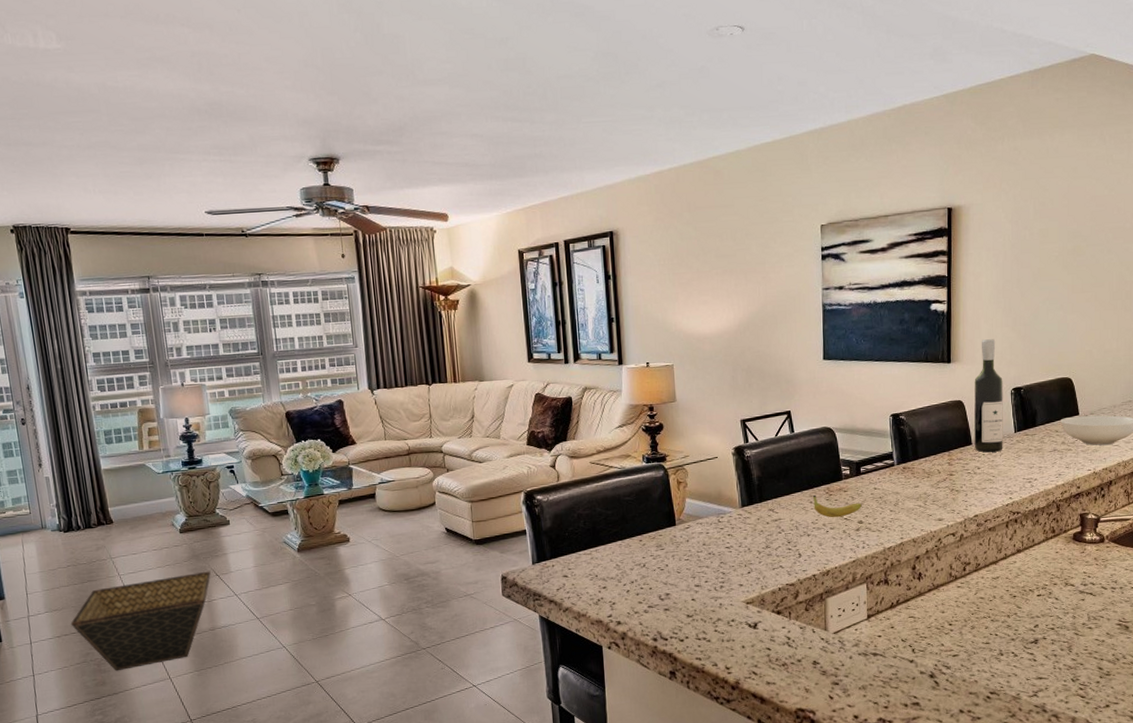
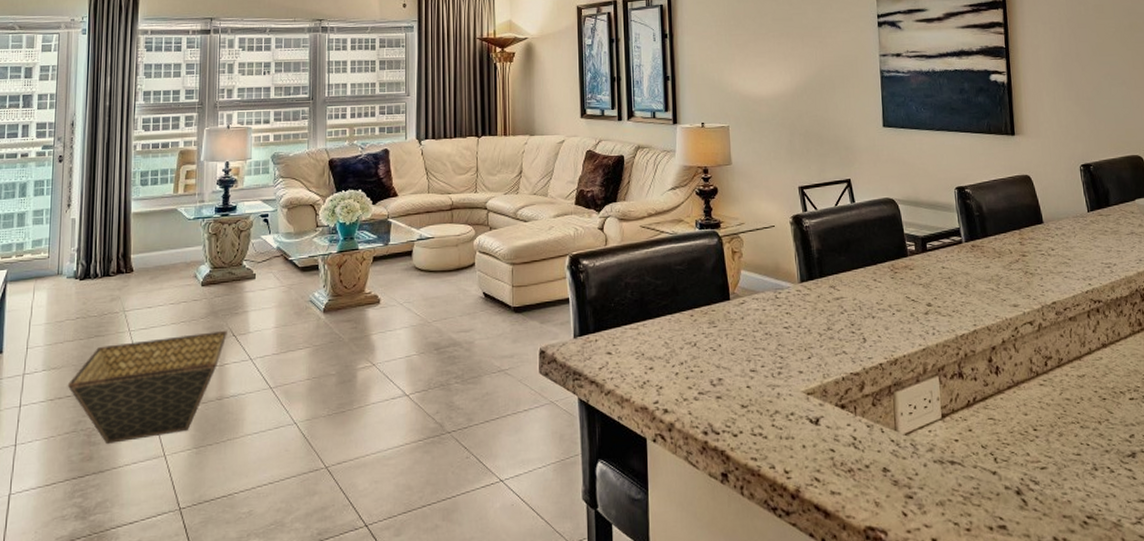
fruit: present [812,494,862,518] -> none [876,271,930,299]
bottle: present [974,339,1003,453] -> none [1040,112,1077,233]

